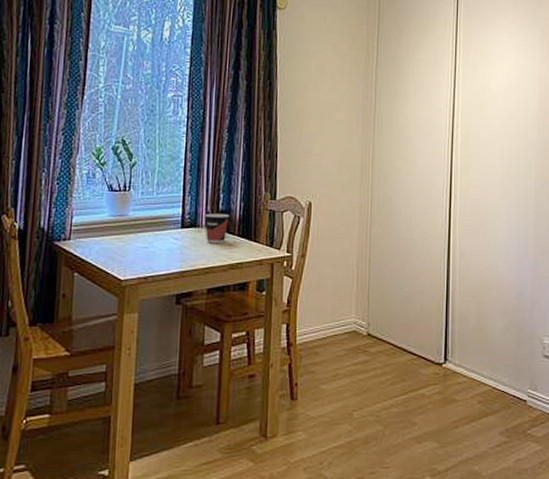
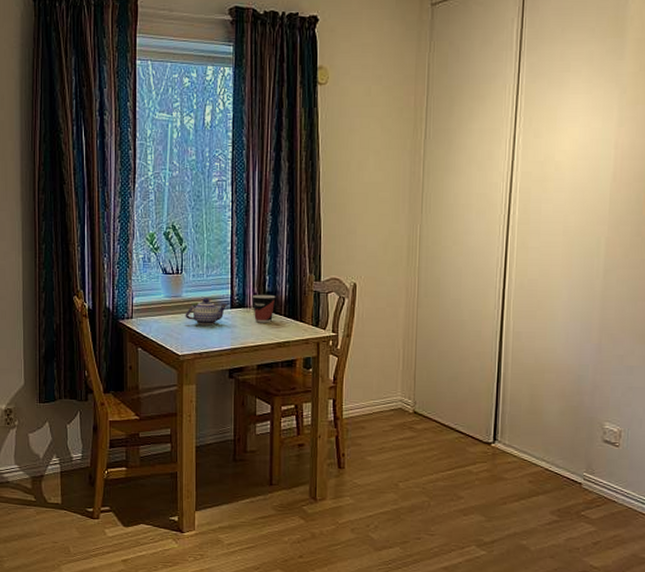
teapot: none [130,217,178,247] -> present [185,298,228,326]

